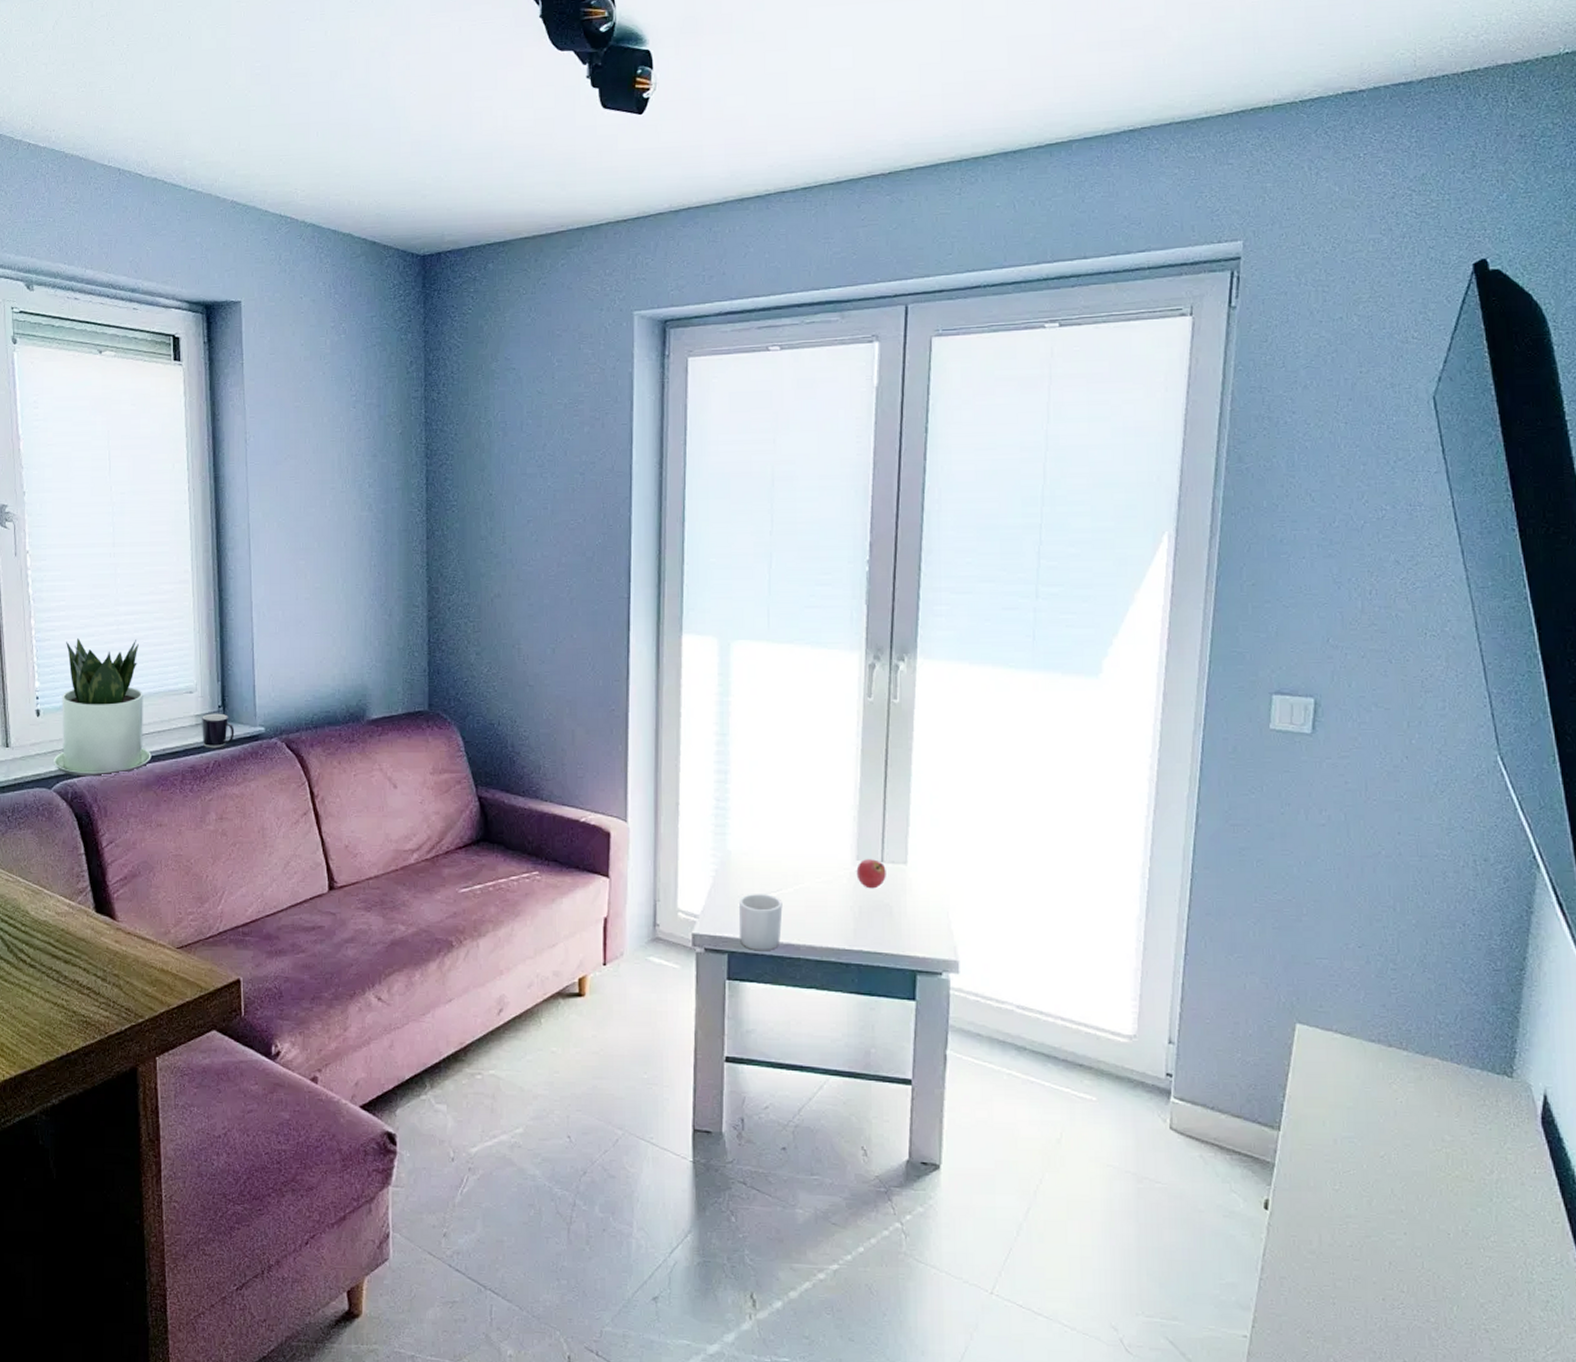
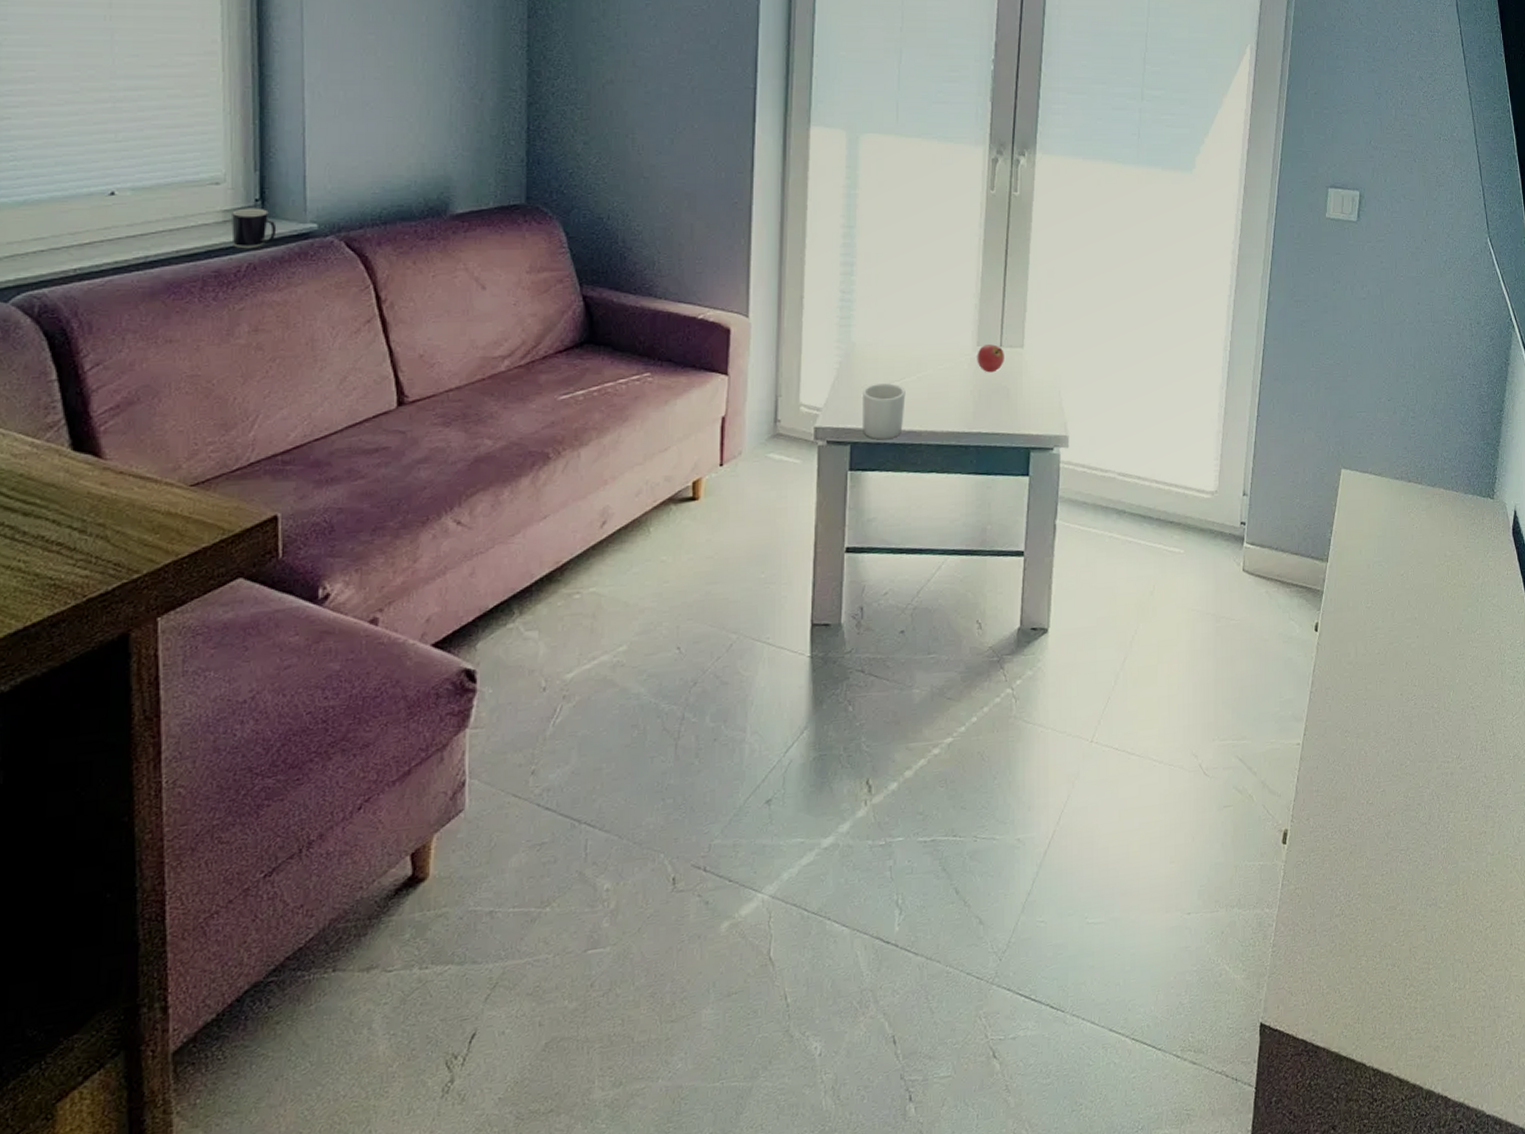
planter: present [52,638,152,777] -> none [11,117,160,286]

